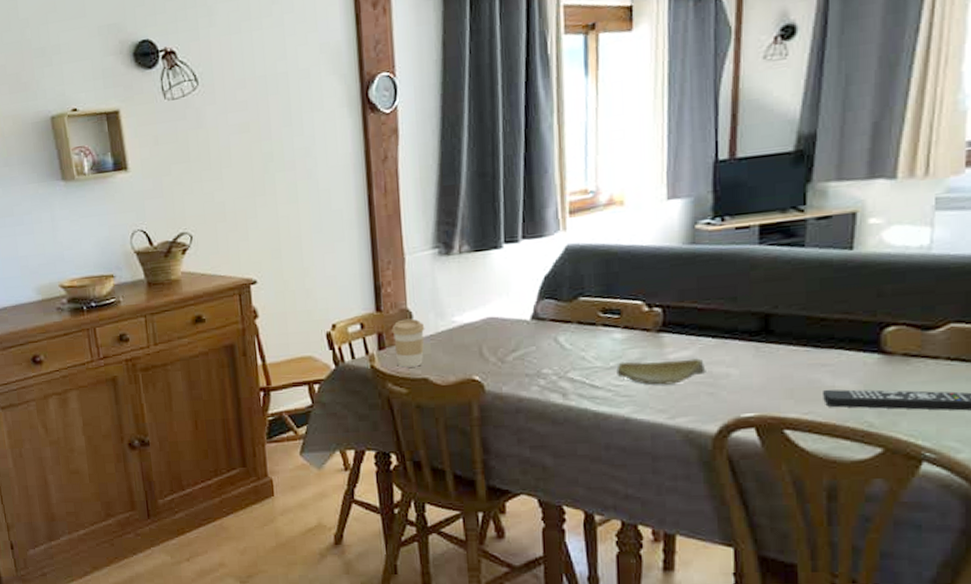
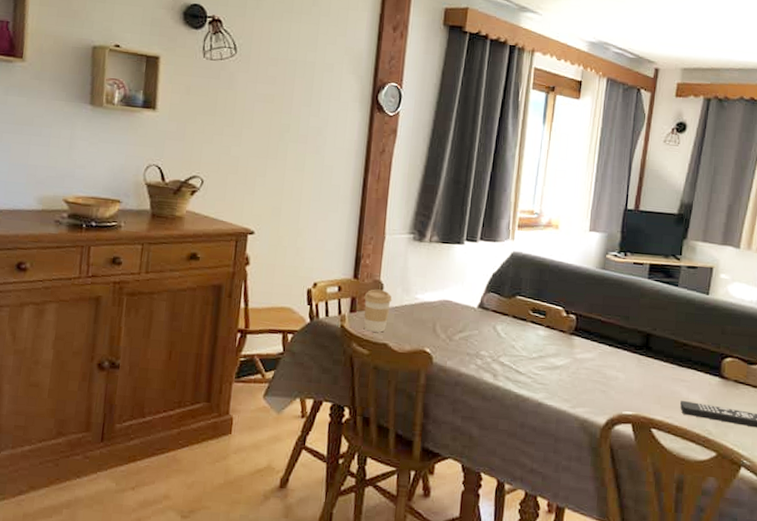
banana: present [616,358,706,385] -> none [537,354,602,380]

